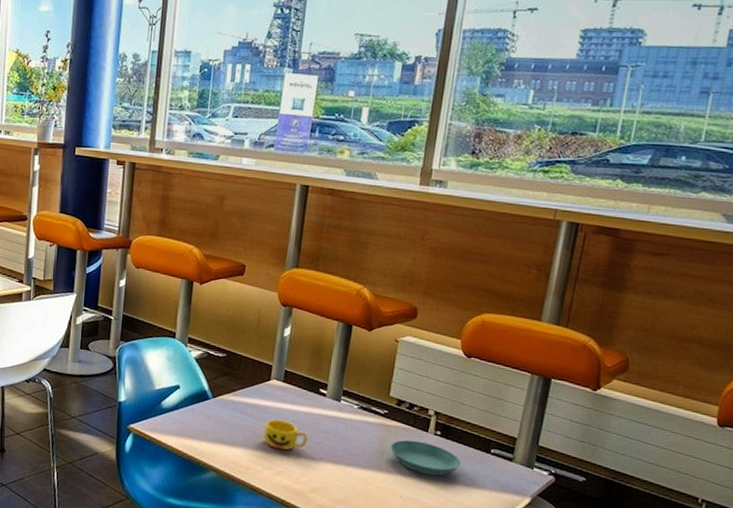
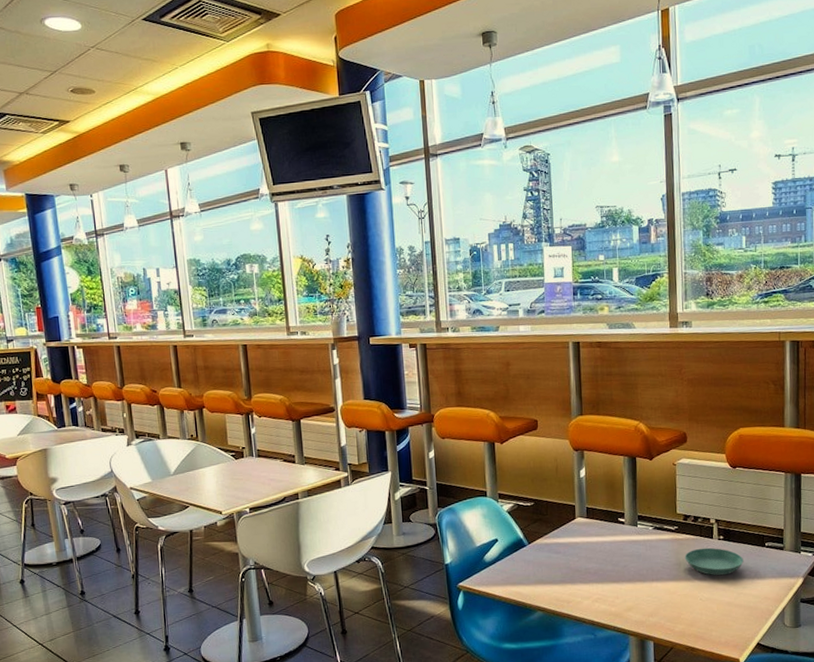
cup: present [263,419,308,451] -> none [577,552,616,580]

